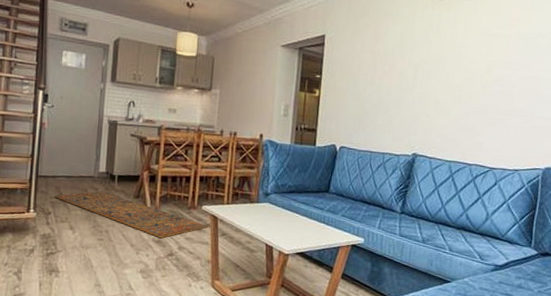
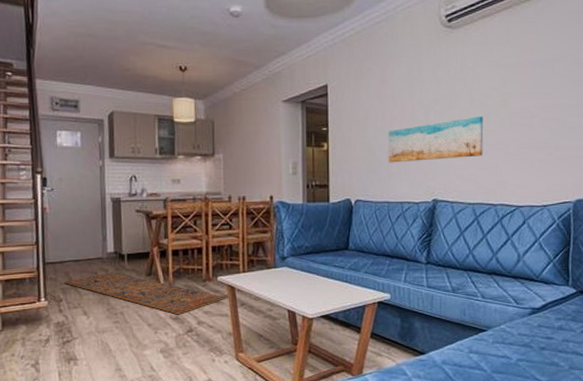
wall art: none [374,80,467,118] -> present [388,116,484,163]

